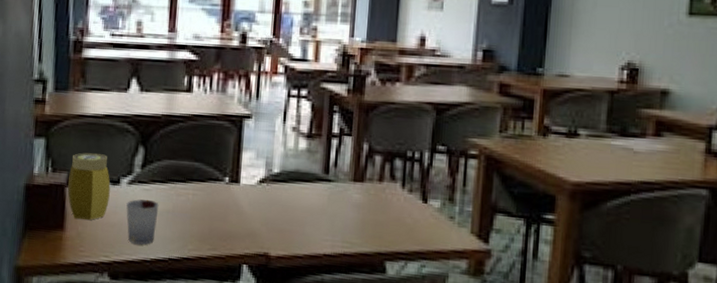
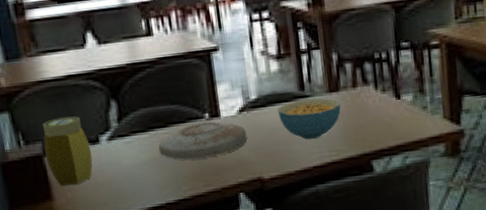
cup: present [126,199,159,245] -> none [111,151,147,197]
plate: none [174,185,263,222] -> present [158,122,247,160]
cereal bowl: none [297,182,364,226] -> present [277,98,341,140]

